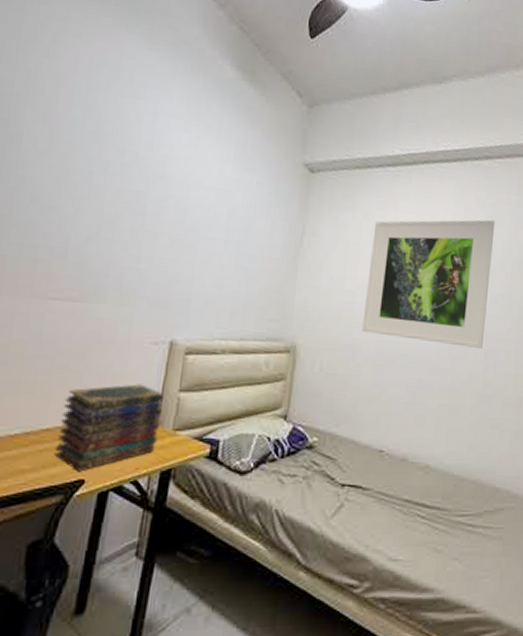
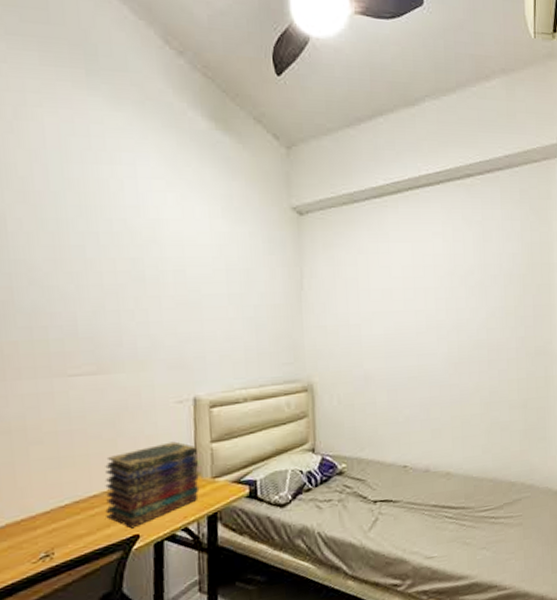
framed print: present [361,219,495,348] -> none [369,237,486,362]

